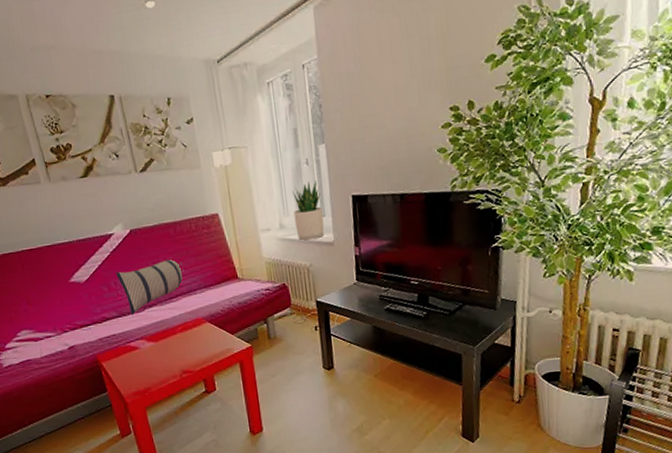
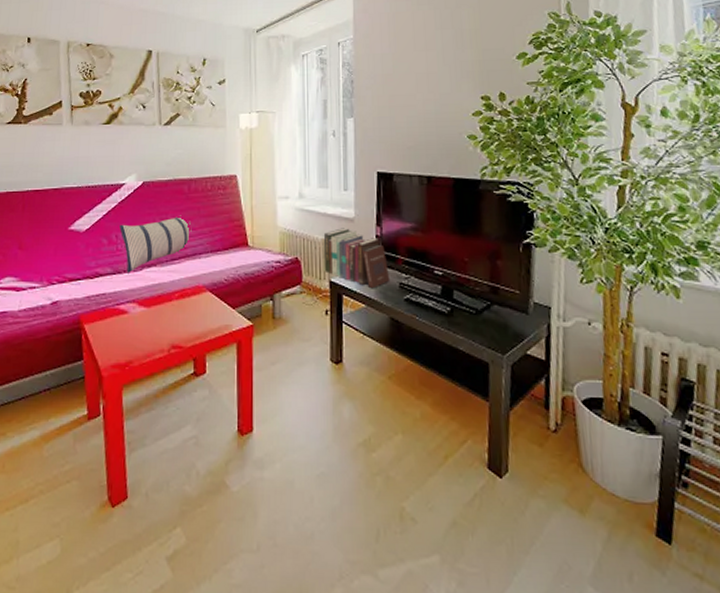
planter: present [292,180,325,241] -> none [315,153,345,214]
books: none [305,251,371,304] -> present [322,228,391,289]

